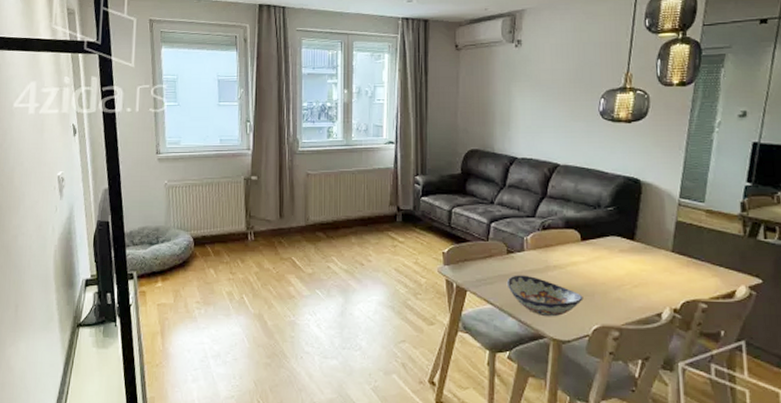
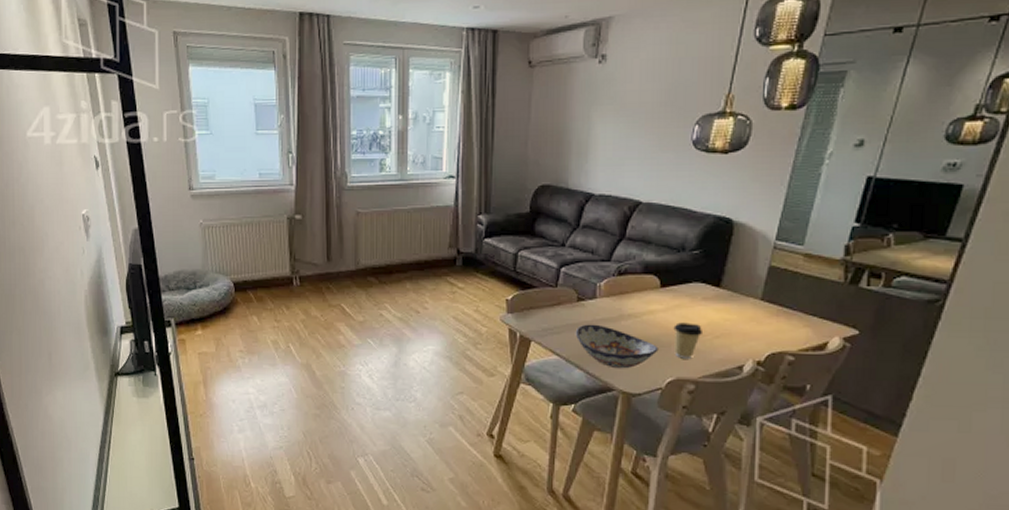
coffee cup: none [595,273,623,307] -> present [673,322,704,359]

